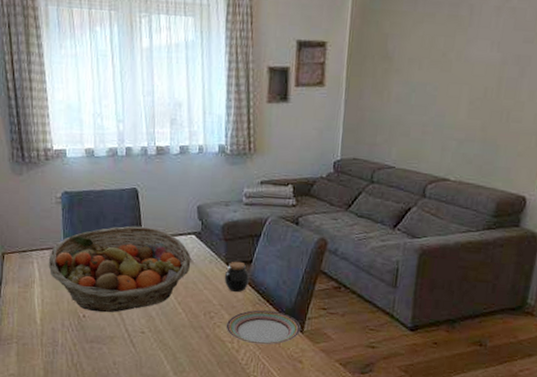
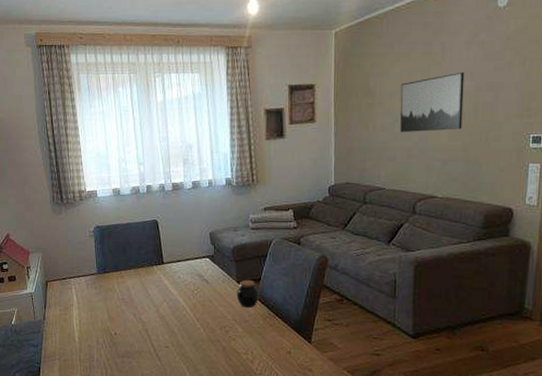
fruit basket: present [48,226,191,313] -> none [84,252,207,330]
plate: present [225,310,301,345] -> none [240,323,309,356]
wall art: none [417,40,492,107] -> present [400,71,465,133]

